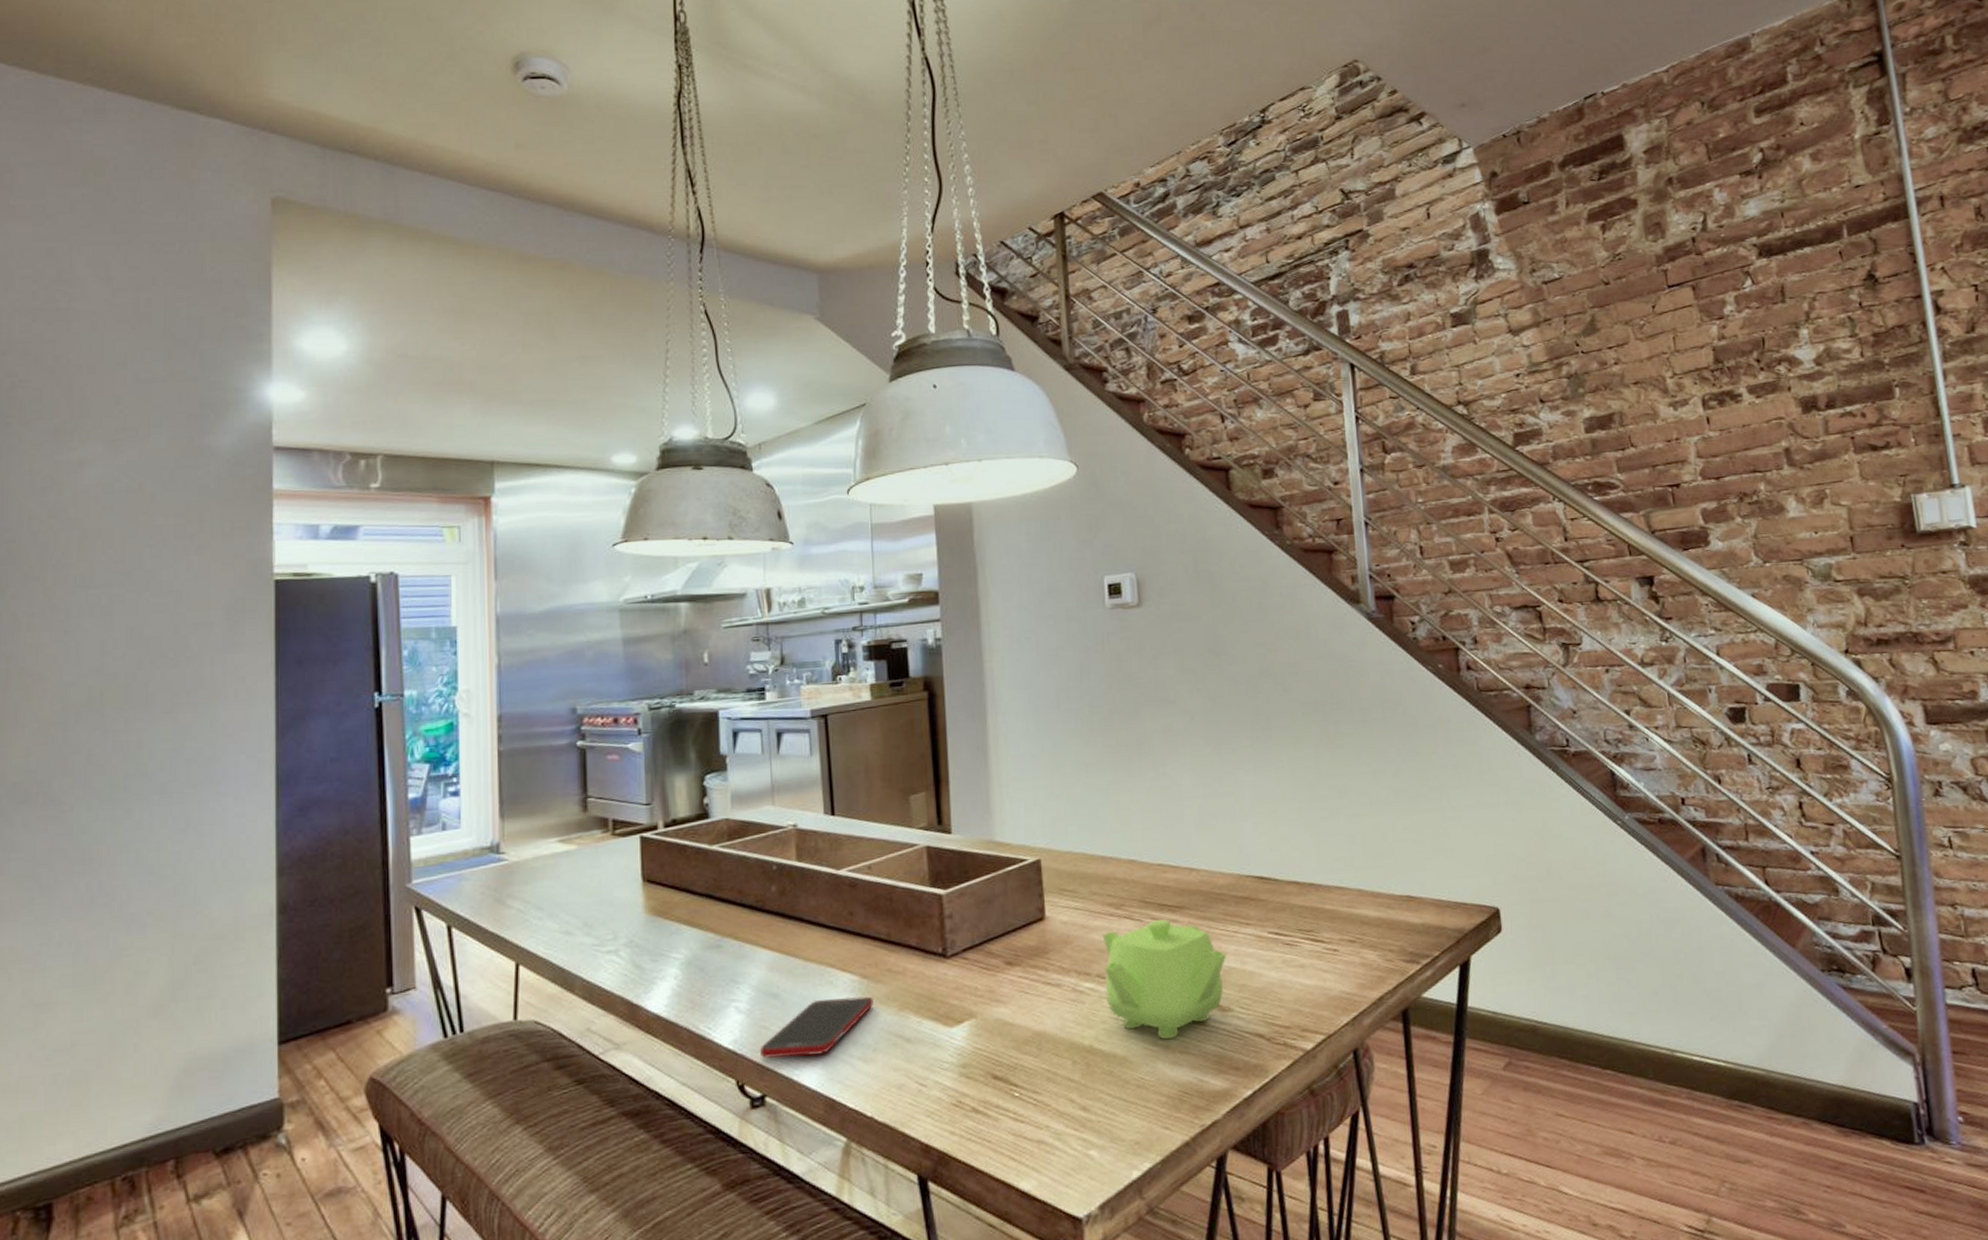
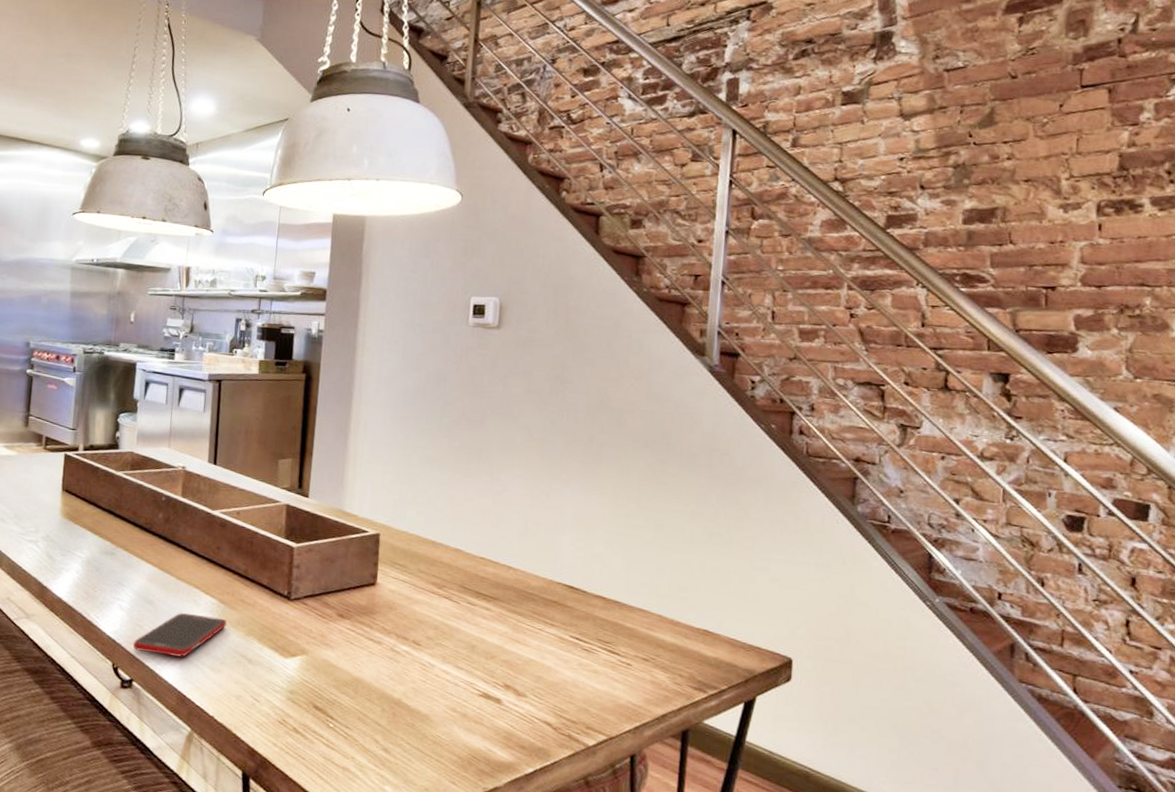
teapot: present [1102,919,1227,1039] -> none [418,604,530,709]

